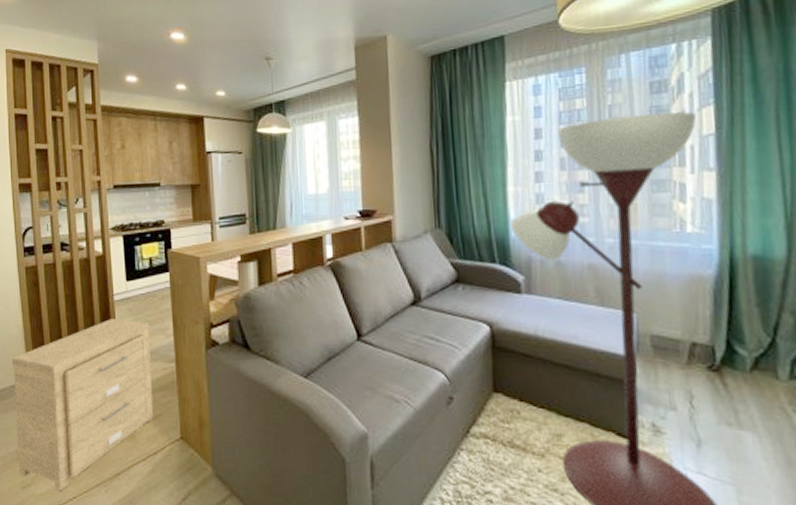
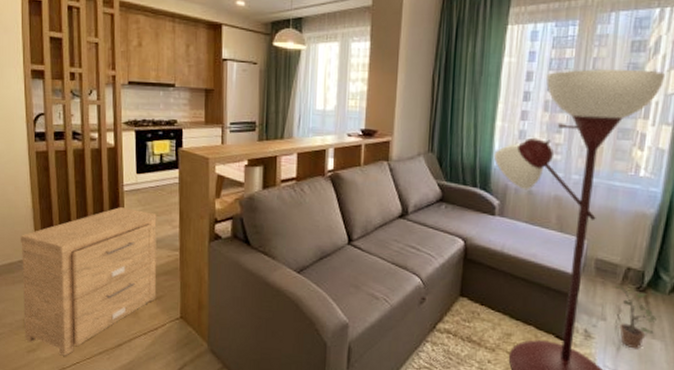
potted plant: none [681,366,741,444] -> present [616,286,657,349]

